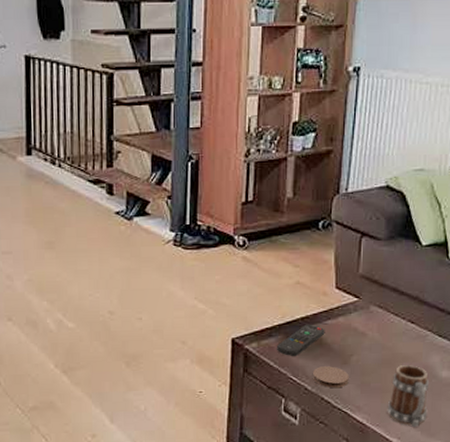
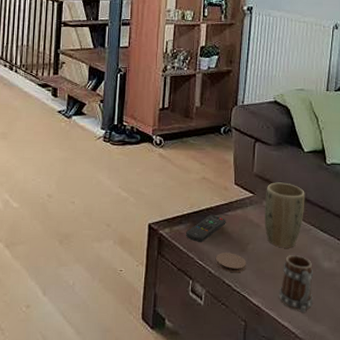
plant pot: none [372,283,422,358] -> present [265,182,305,248]

